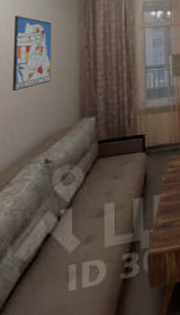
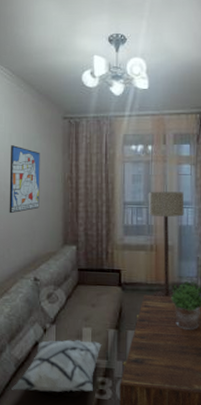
decorative pillow: none [15,216,127,302] -> present [12,339,102,392]

